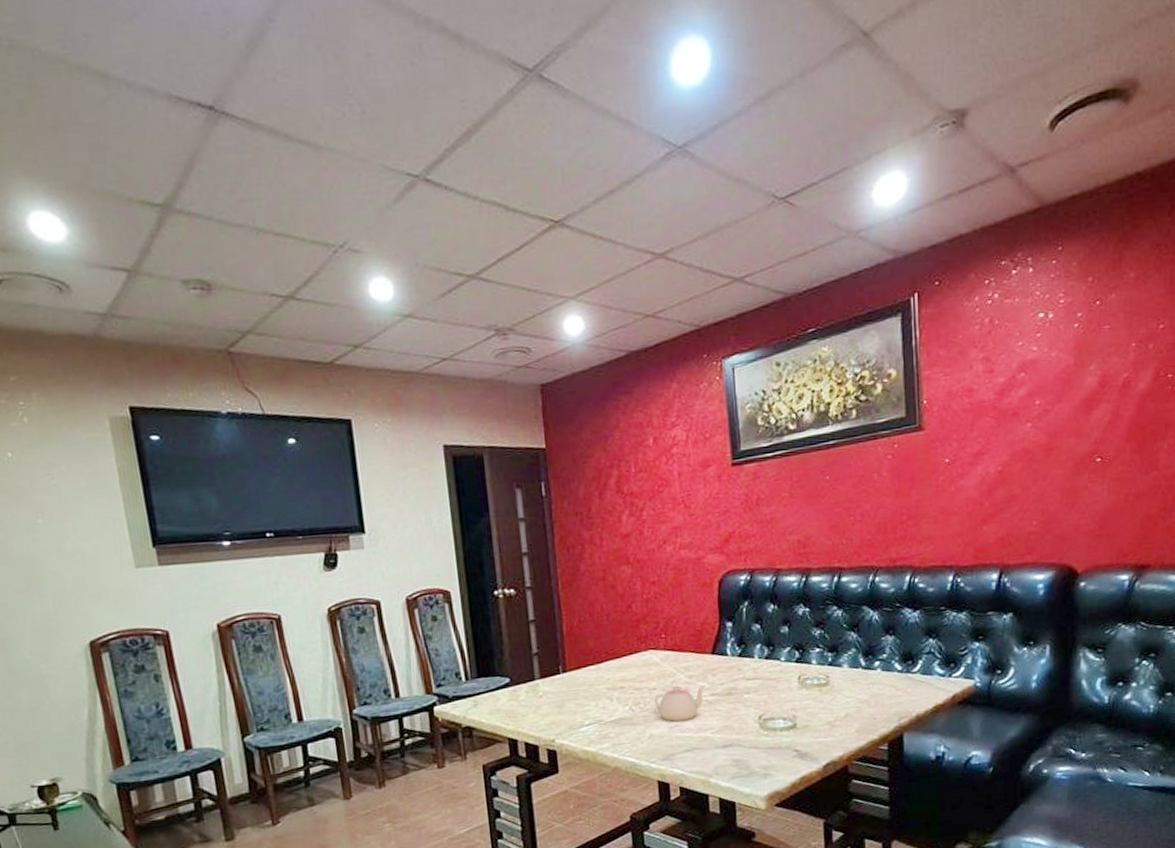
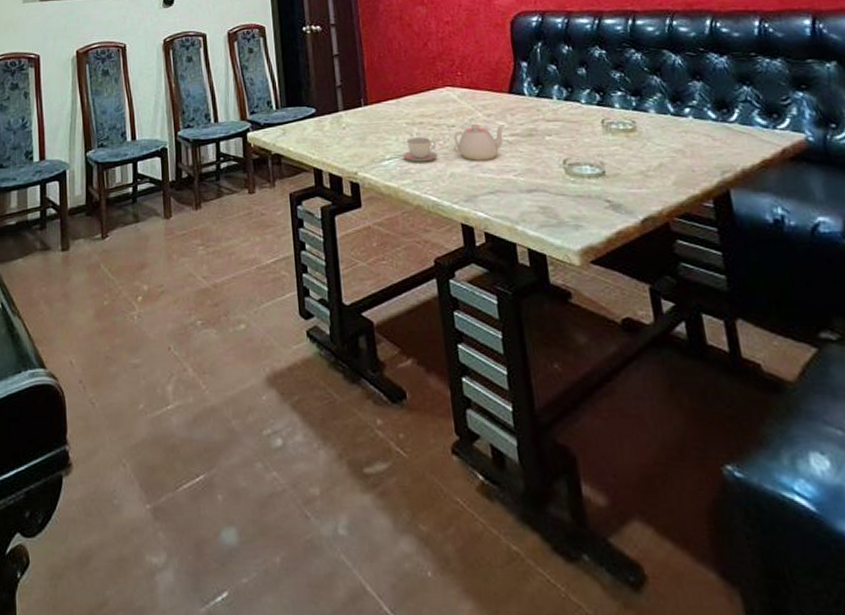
teacup: none [602,701,637,726] -> present [403,137,438,162]

